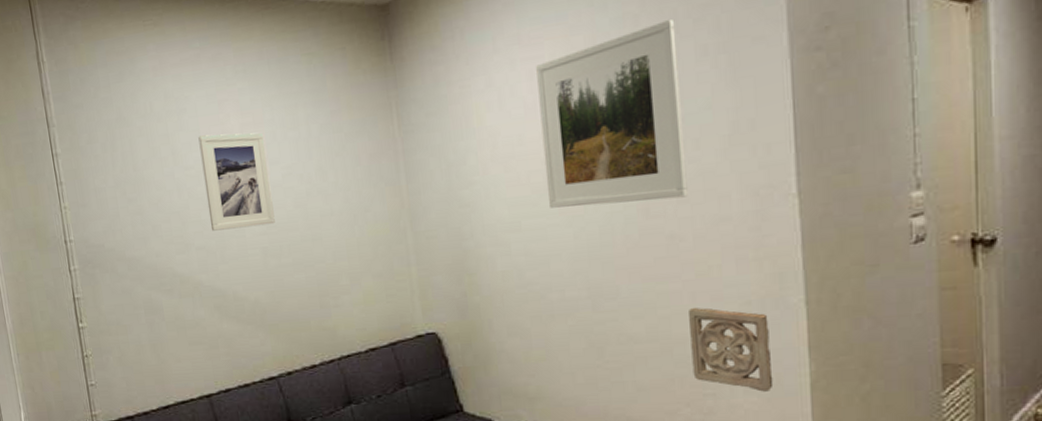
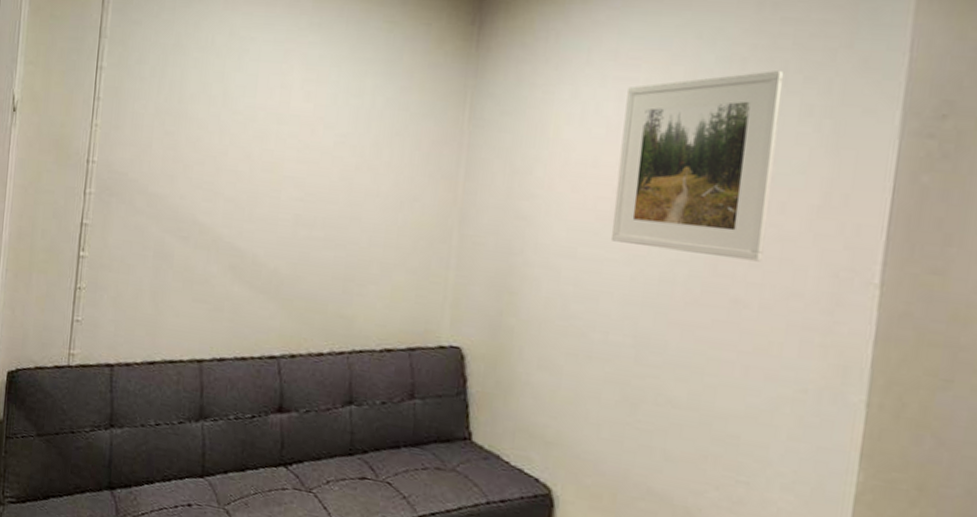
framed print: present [198,132,275,231] -> none [245,82,325,192]
wall ornament: present [689,308,774,392] -> none [729,383,823,494]

